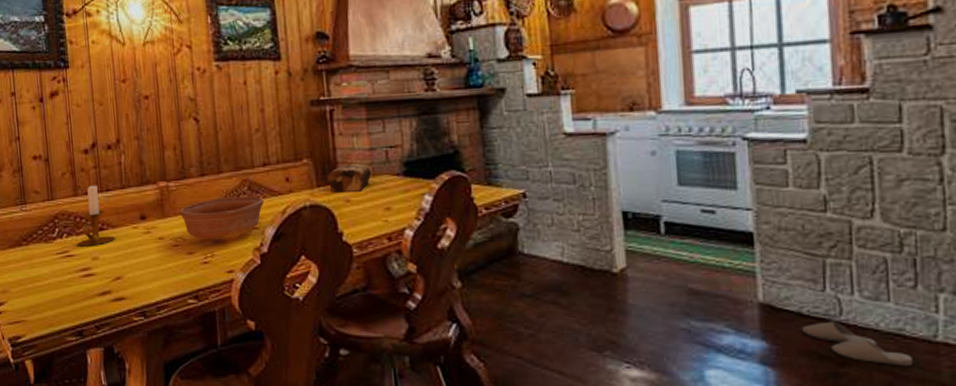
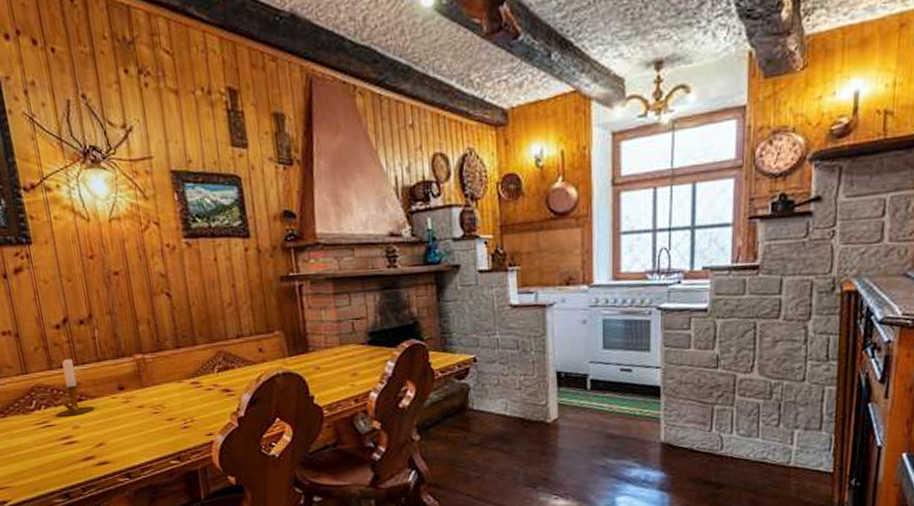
bowl: present [179,196,264,242] -> none [157,366,239,409]
bread loaf: present [327,163,372,193] -> none [298,334,340,361]
slippers: present [801,321,914,367] -> none [691,454,772,486]

